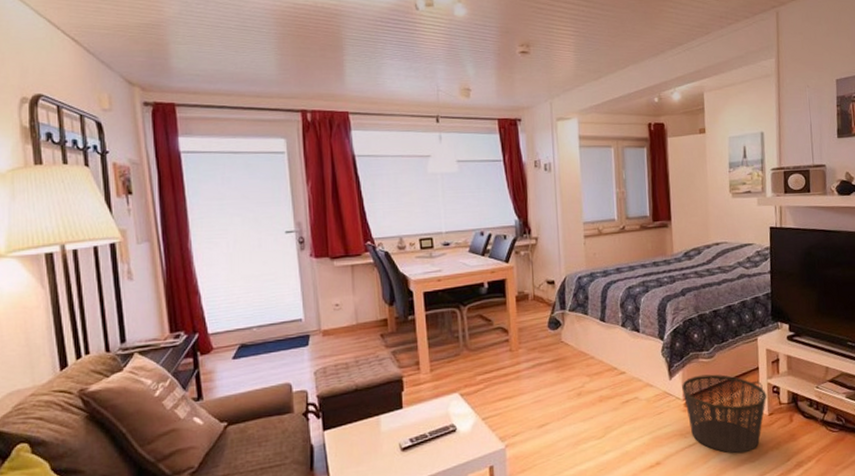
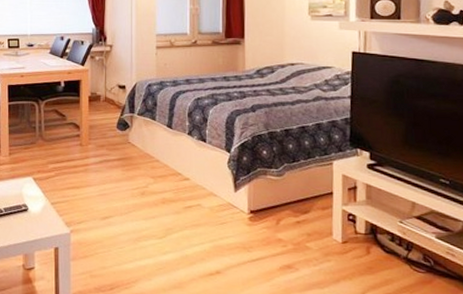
basket: present [682,374,767,454] -> none [247,191,341,278]

